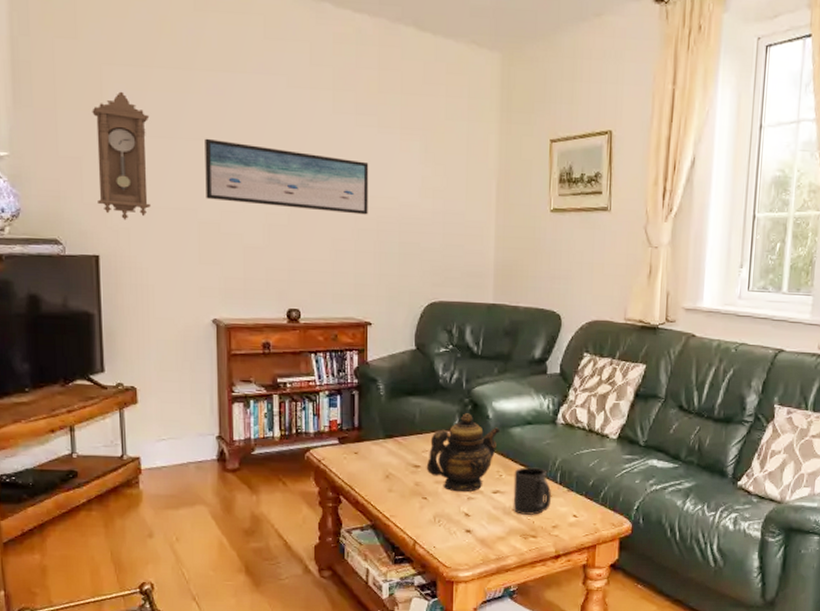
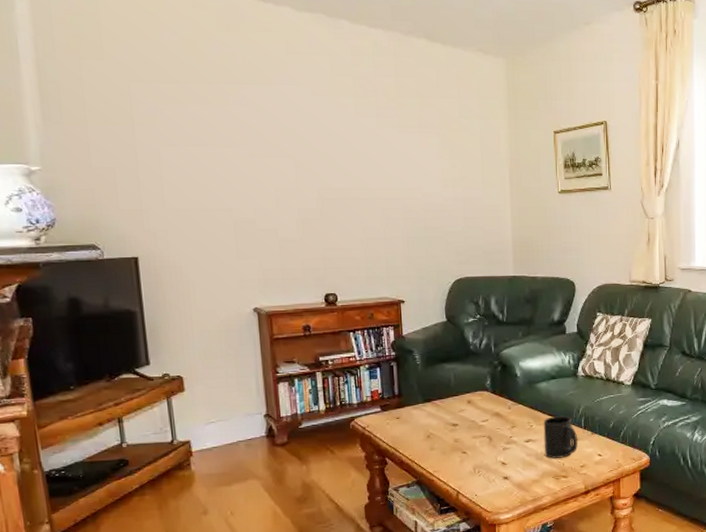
pendulum clock: present [92,91,151,220] -> none [122,105,187,223]
wall art: present [205,138,369,215] -> none [235,144,395,205]
teapot: present [426,413,501,492] -> none [463,374,529,444]

